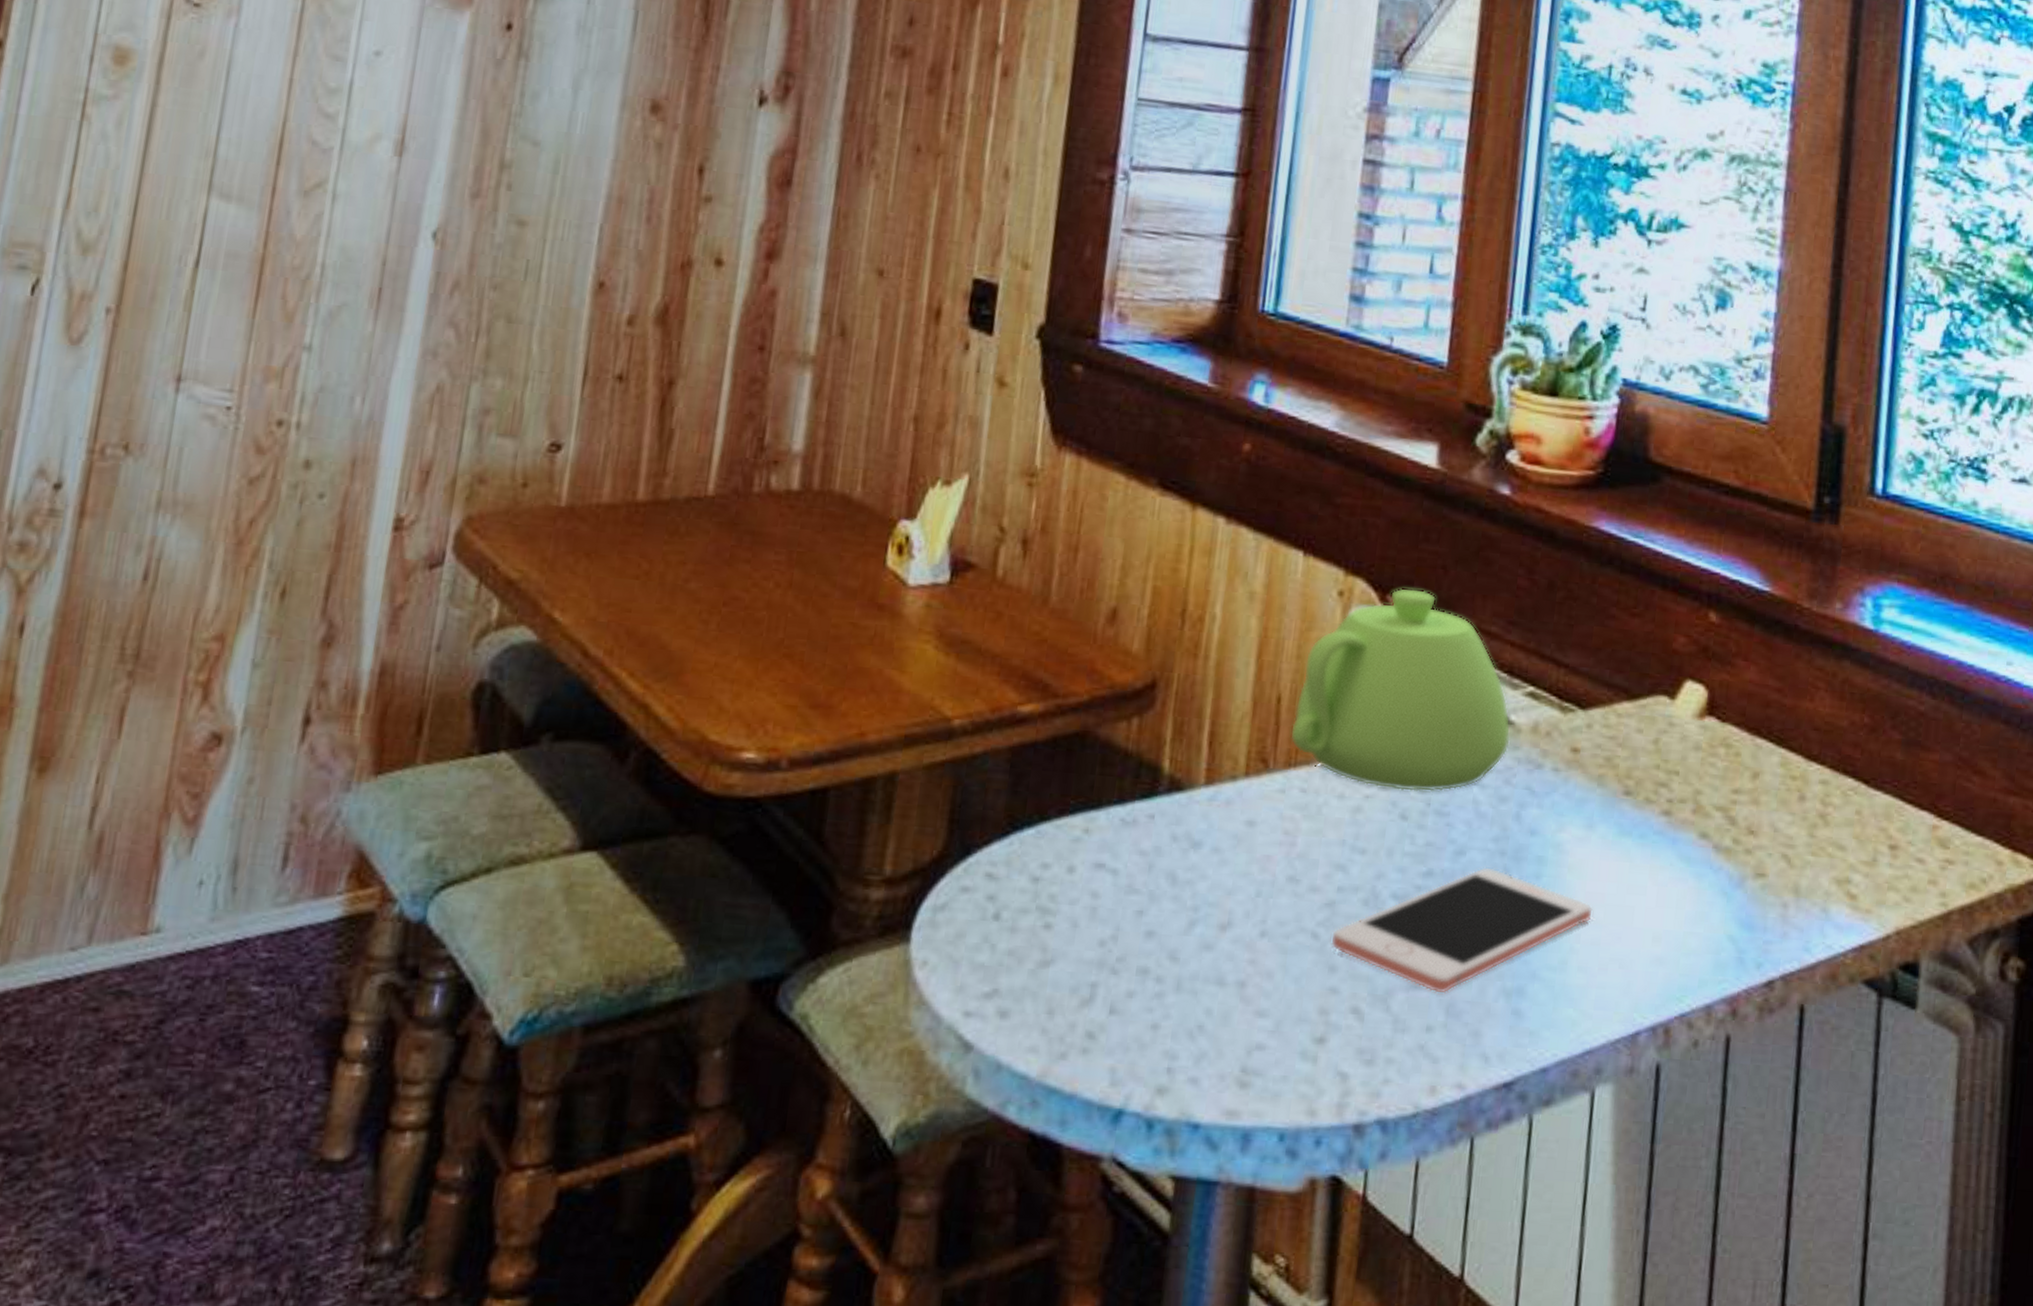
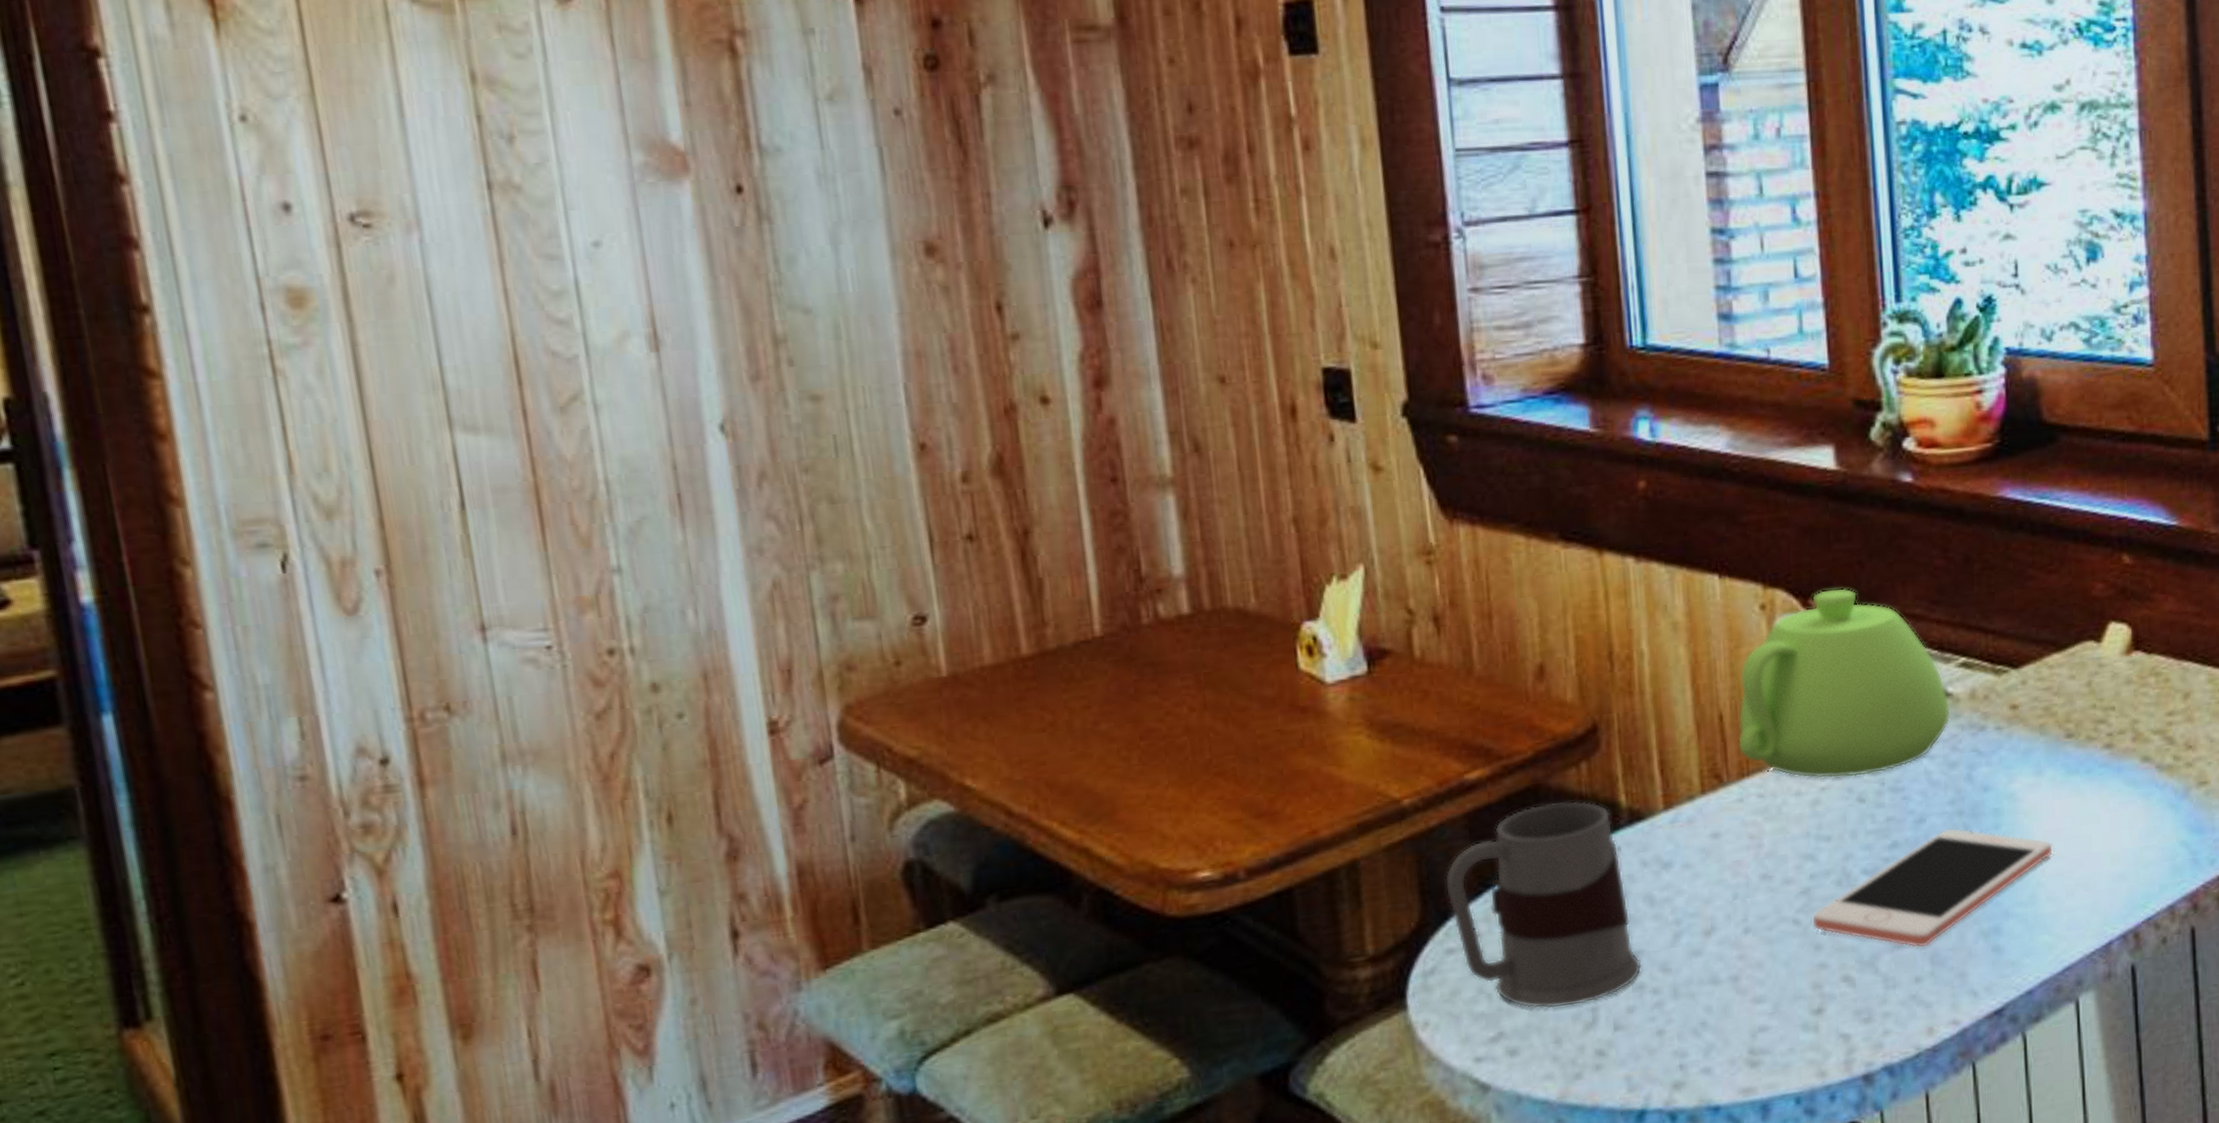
mug: none [974,752,1152,978] -> present [1444,800,1642,1009]

